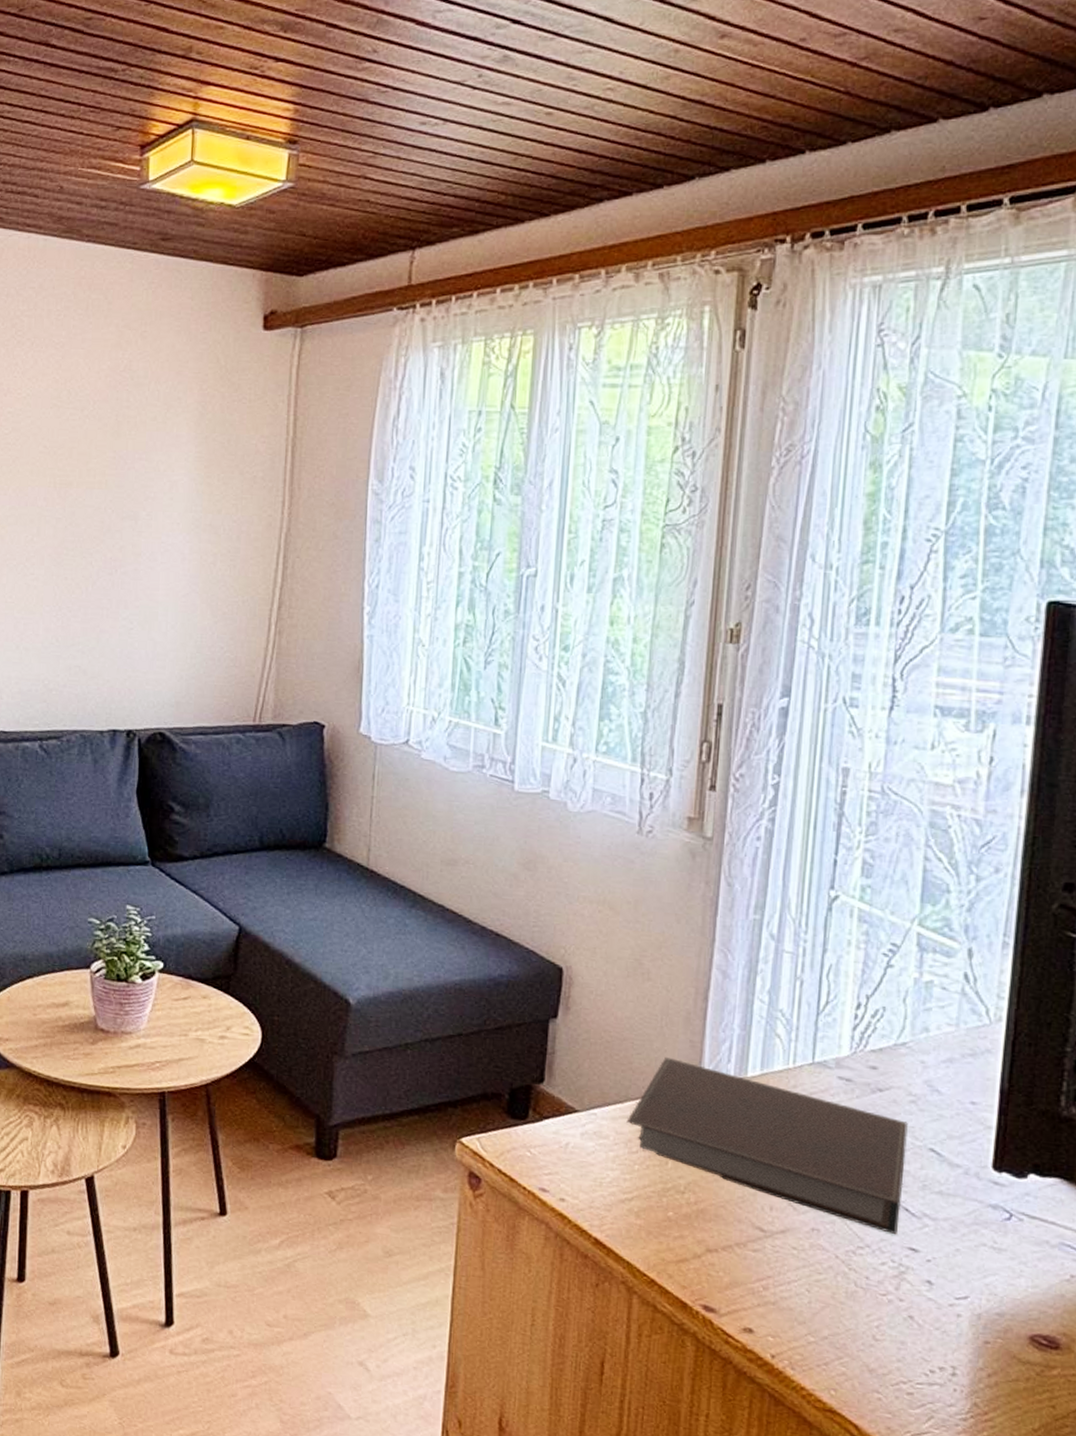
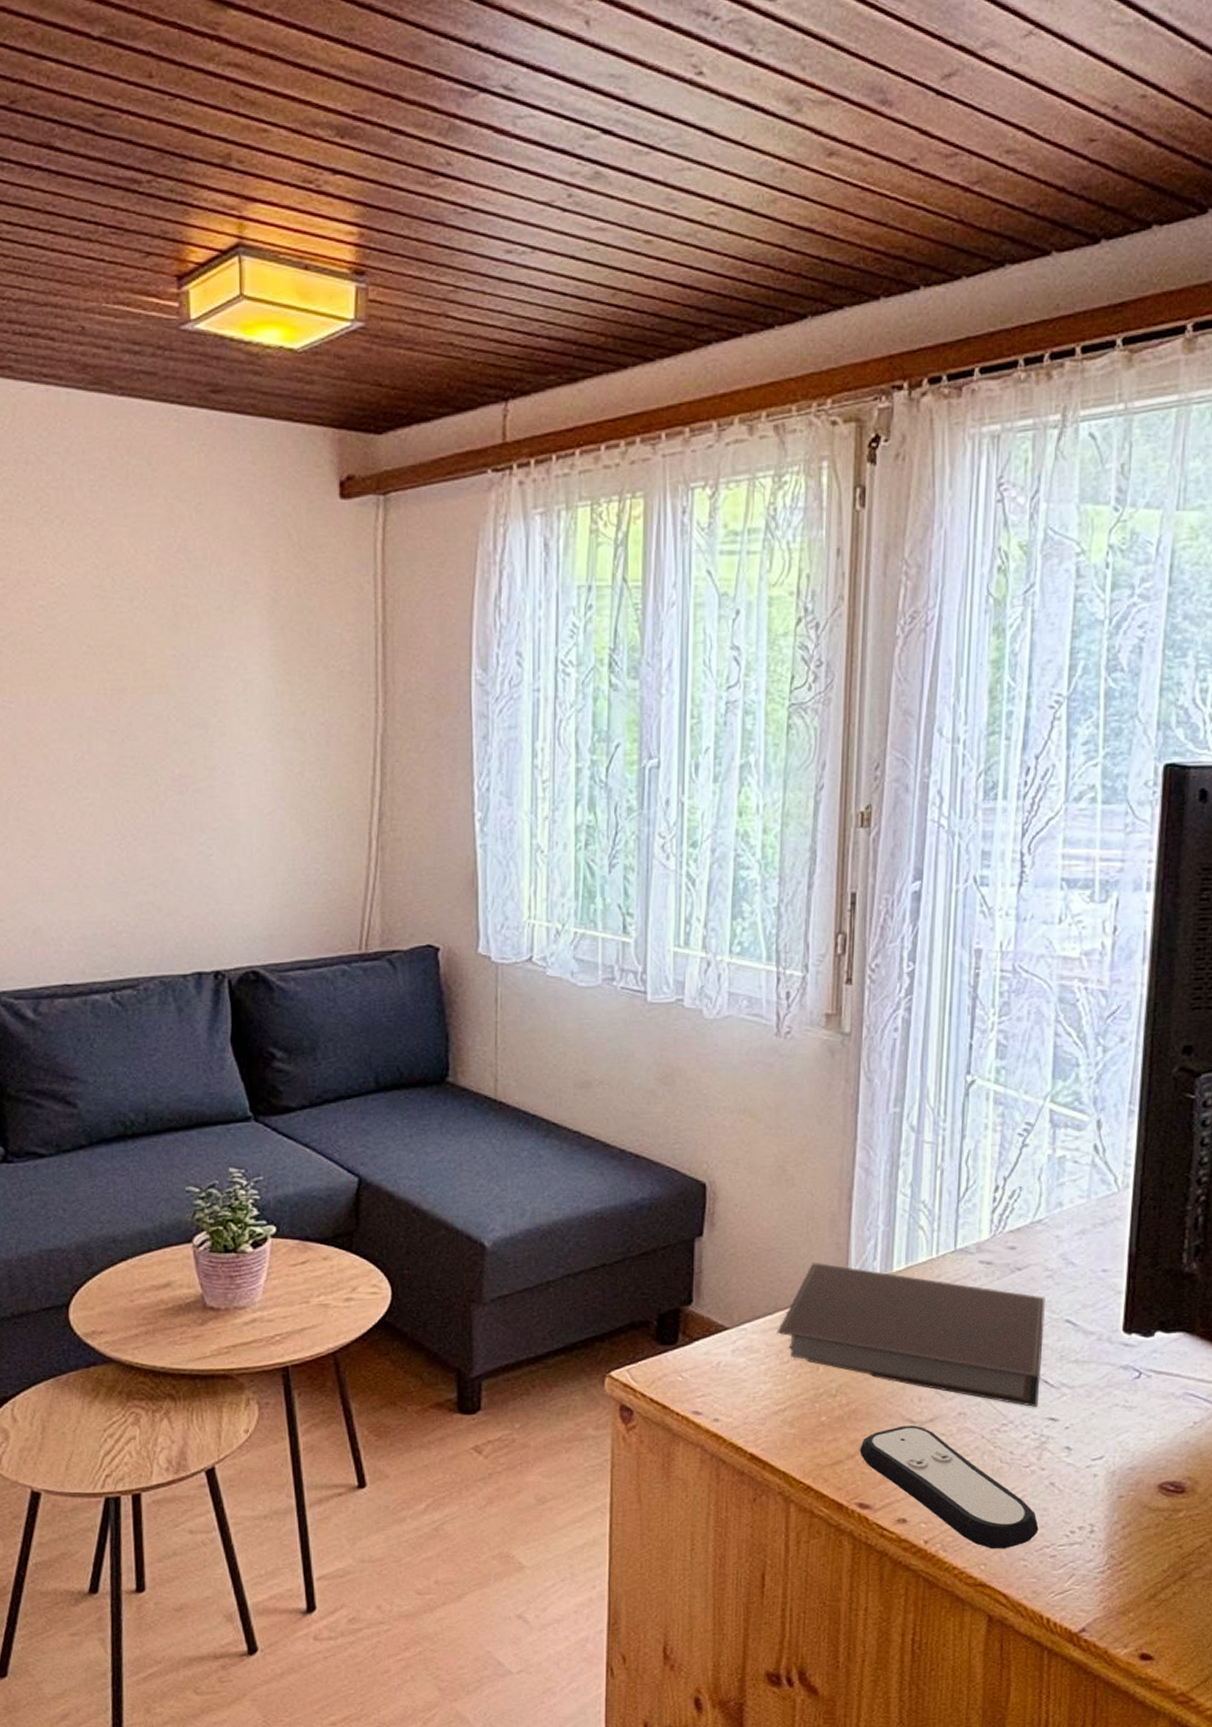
remote control: none [706,1232,895,1378] -> present [860,1425,1039,1549]

